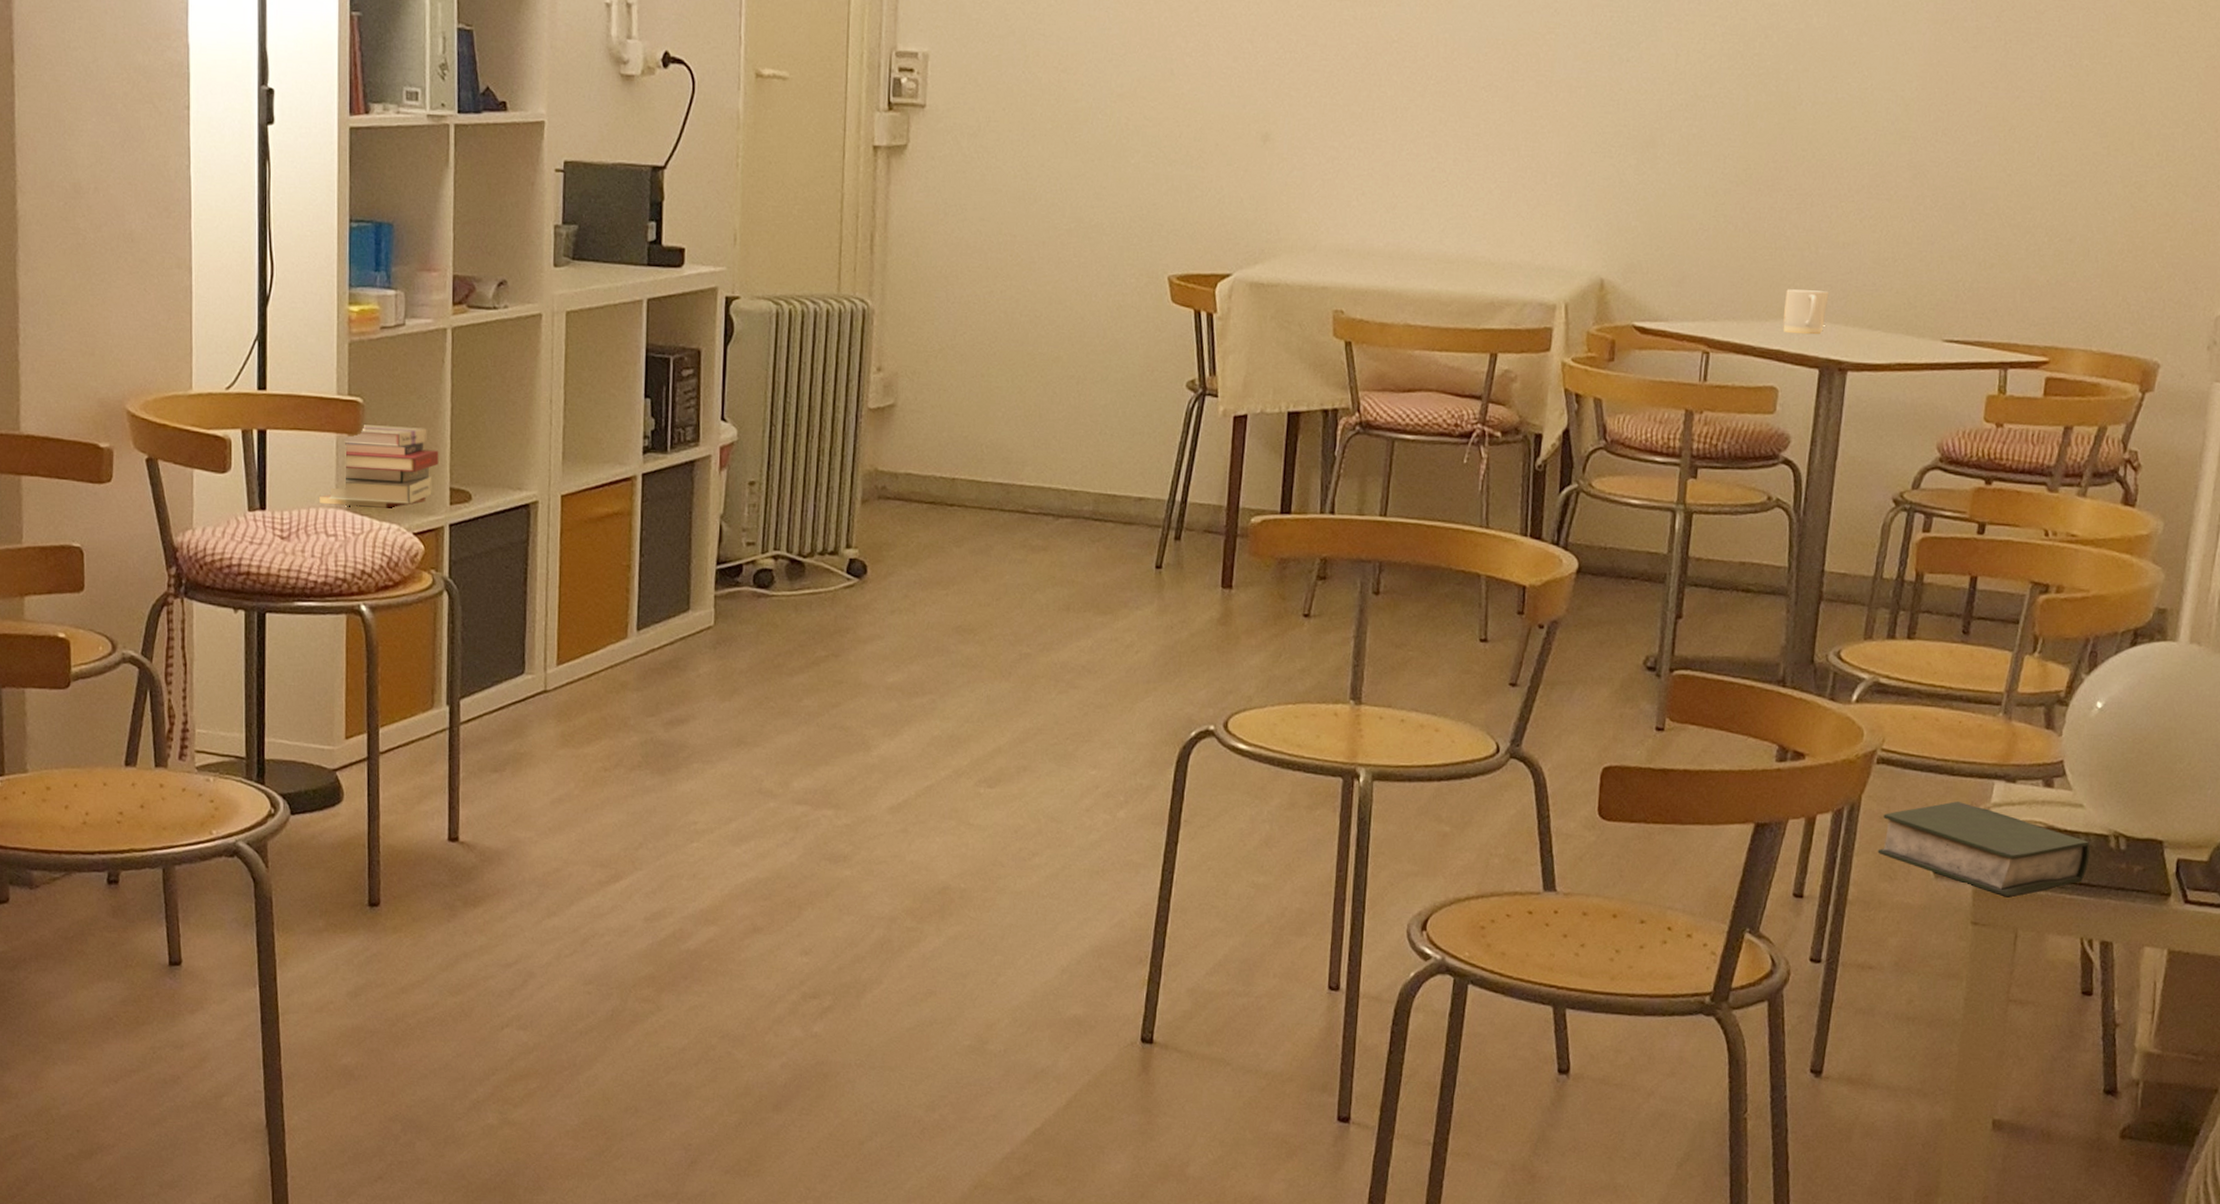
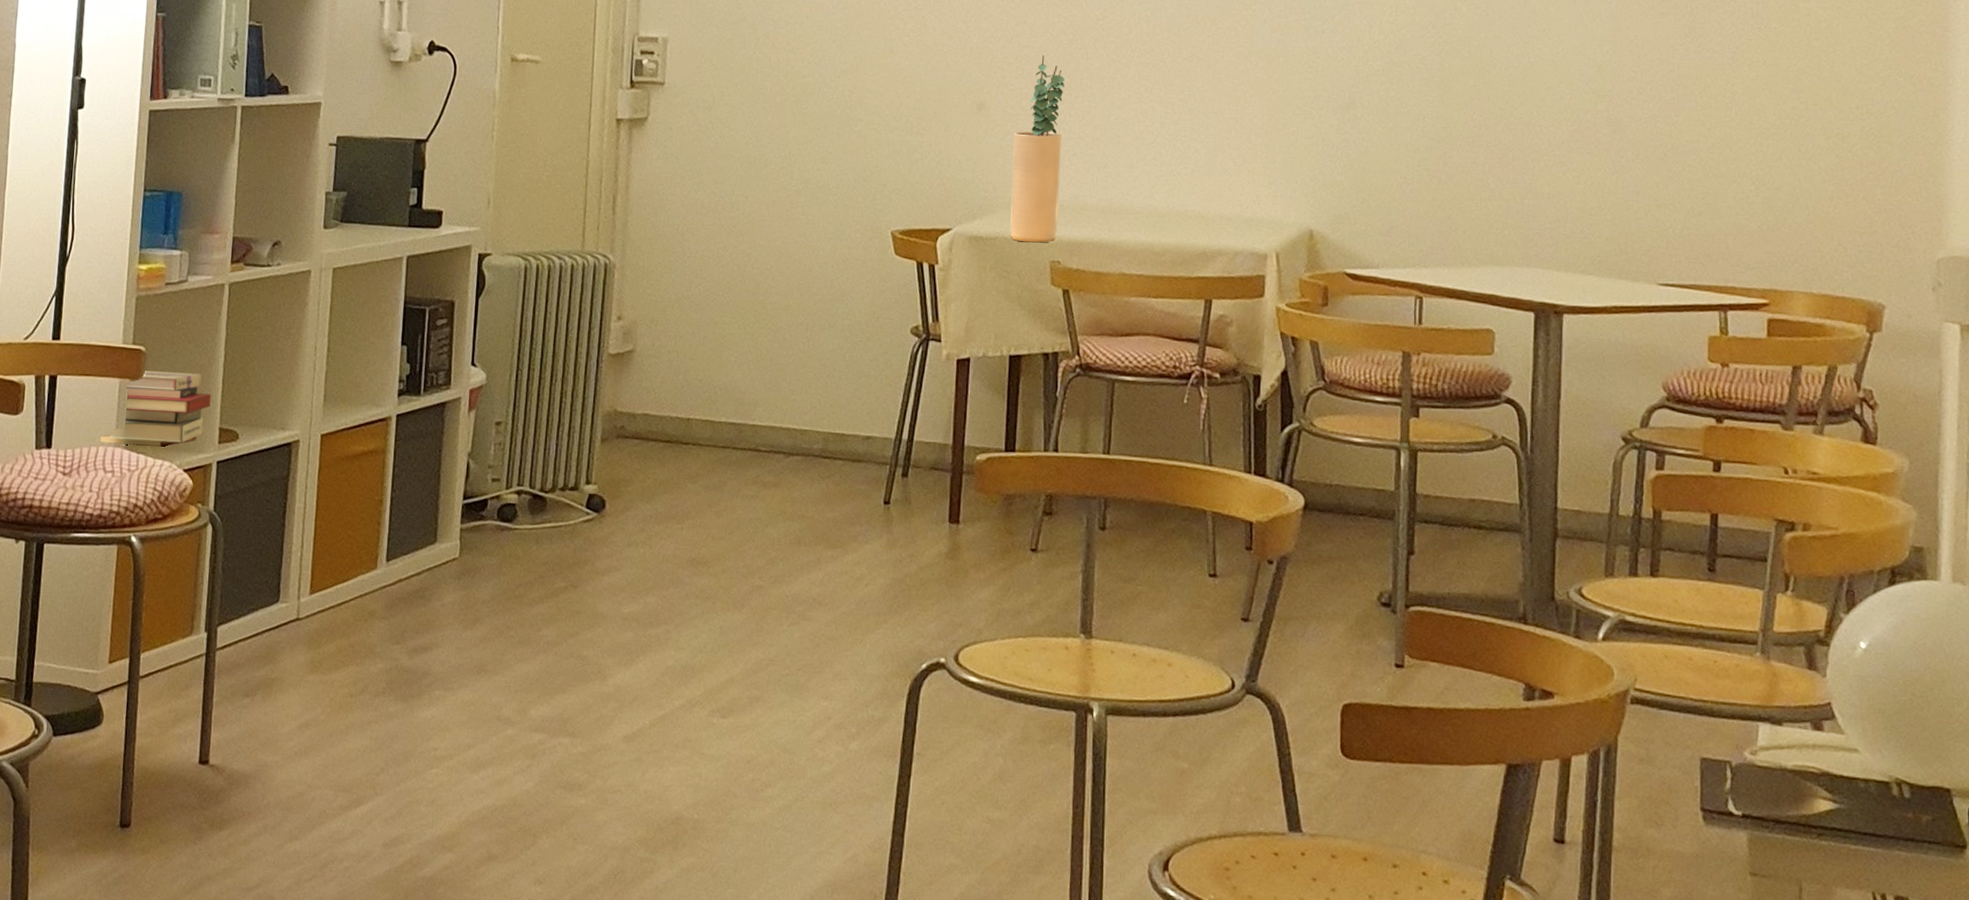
vase: none [1293,80,1355,291] -> present [1010,55,1065,243]
mug: present [1783,289,1830,335] -> none [1494,237,1539,280]
book: present [1877,801,2090,898] -> none [1640,744,1872,847]

